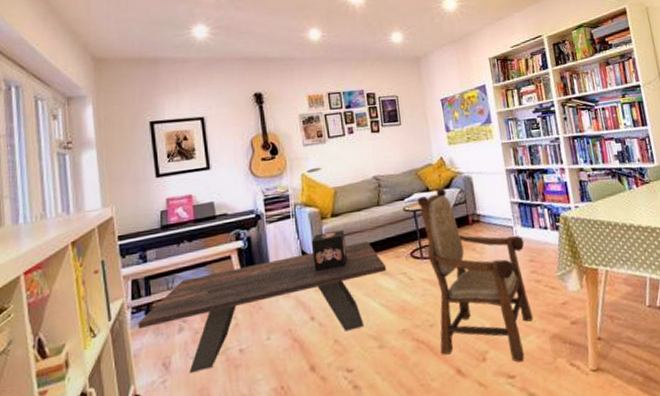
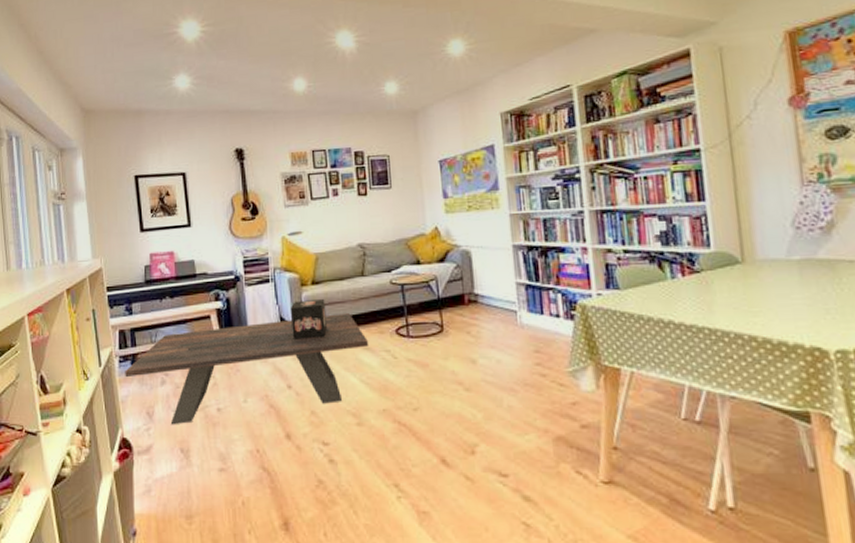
armchair: present [418,187,534,362] -> none [407,261,535,461]

